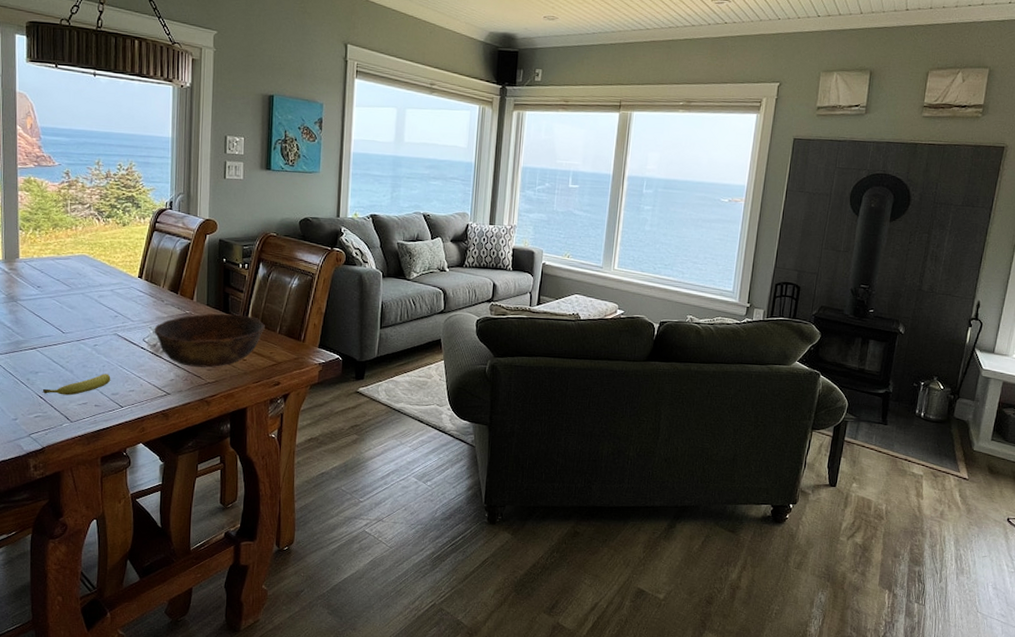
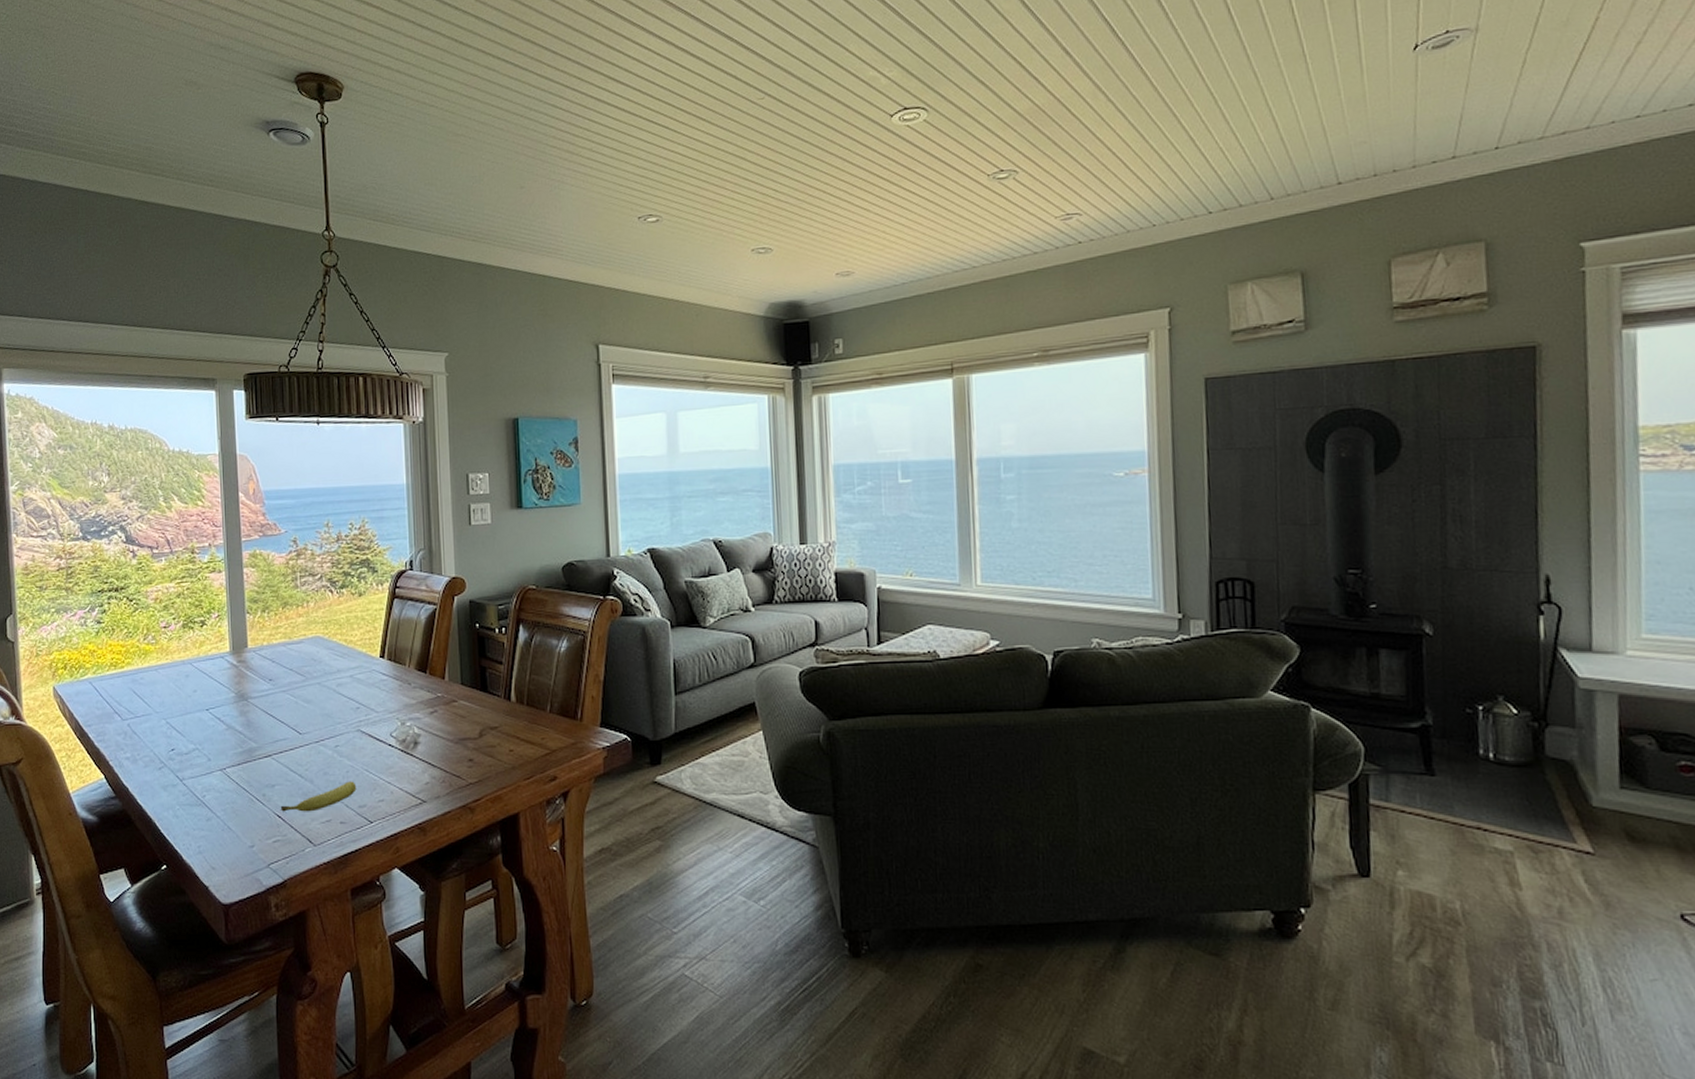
bowl: present [154,313,265,368] -> none [402,692,532,764]

